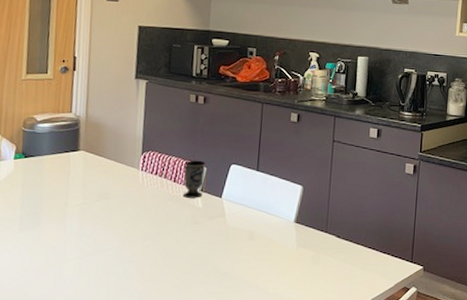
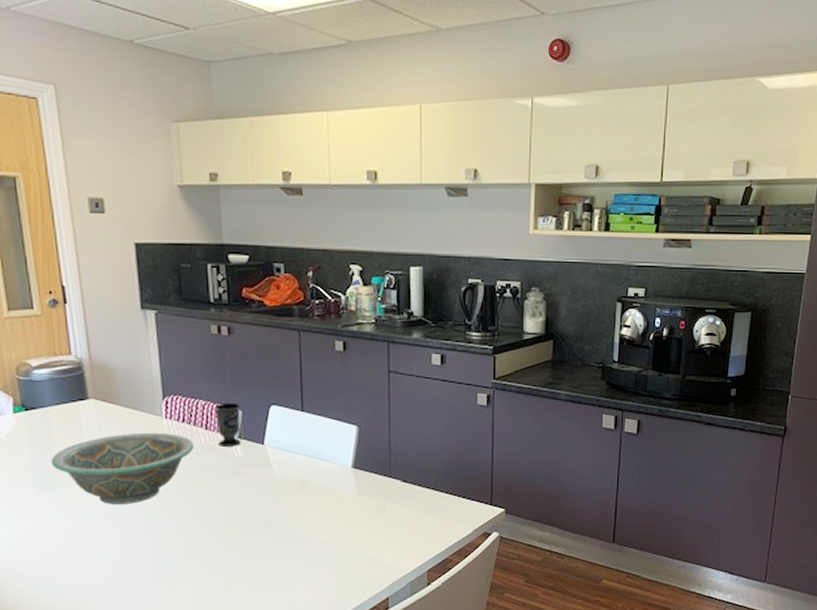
decorative bowl: none [37,182,163,245] -> present [50,432,195,504]

